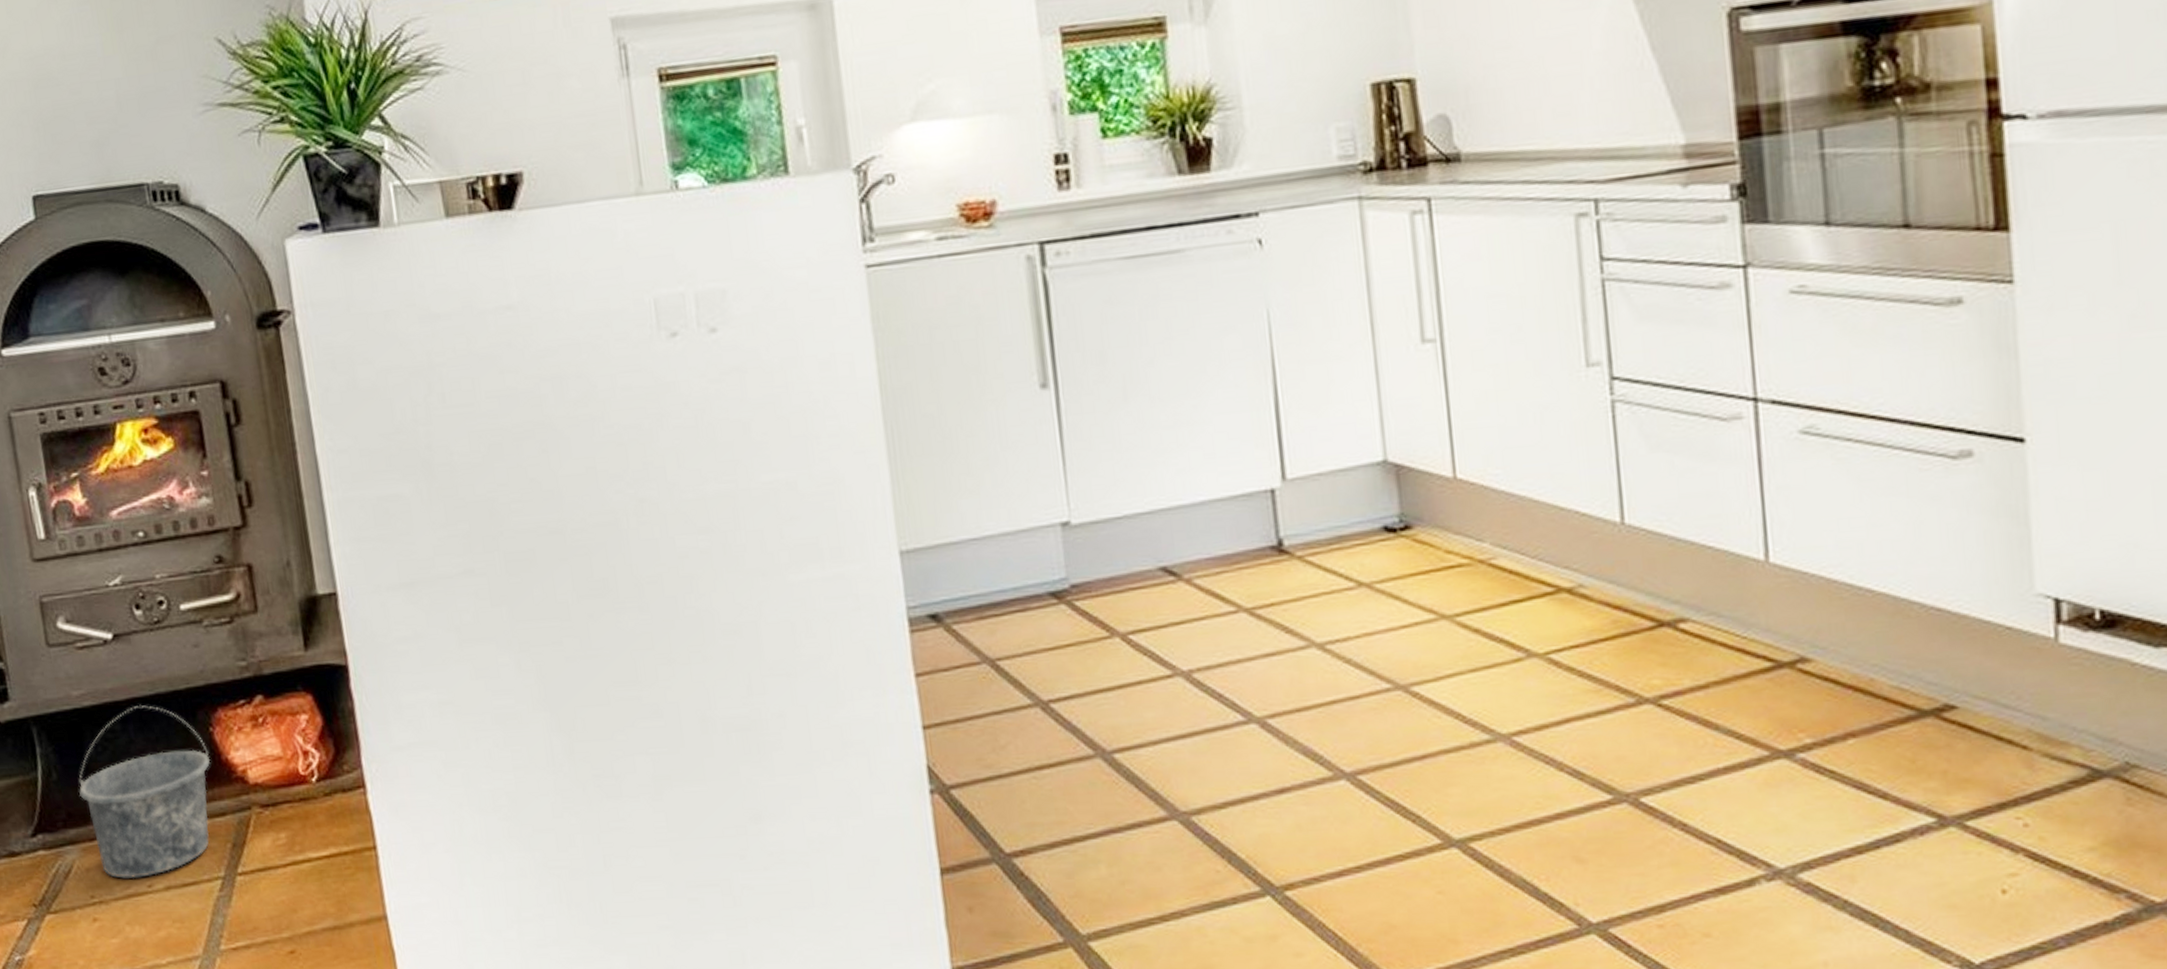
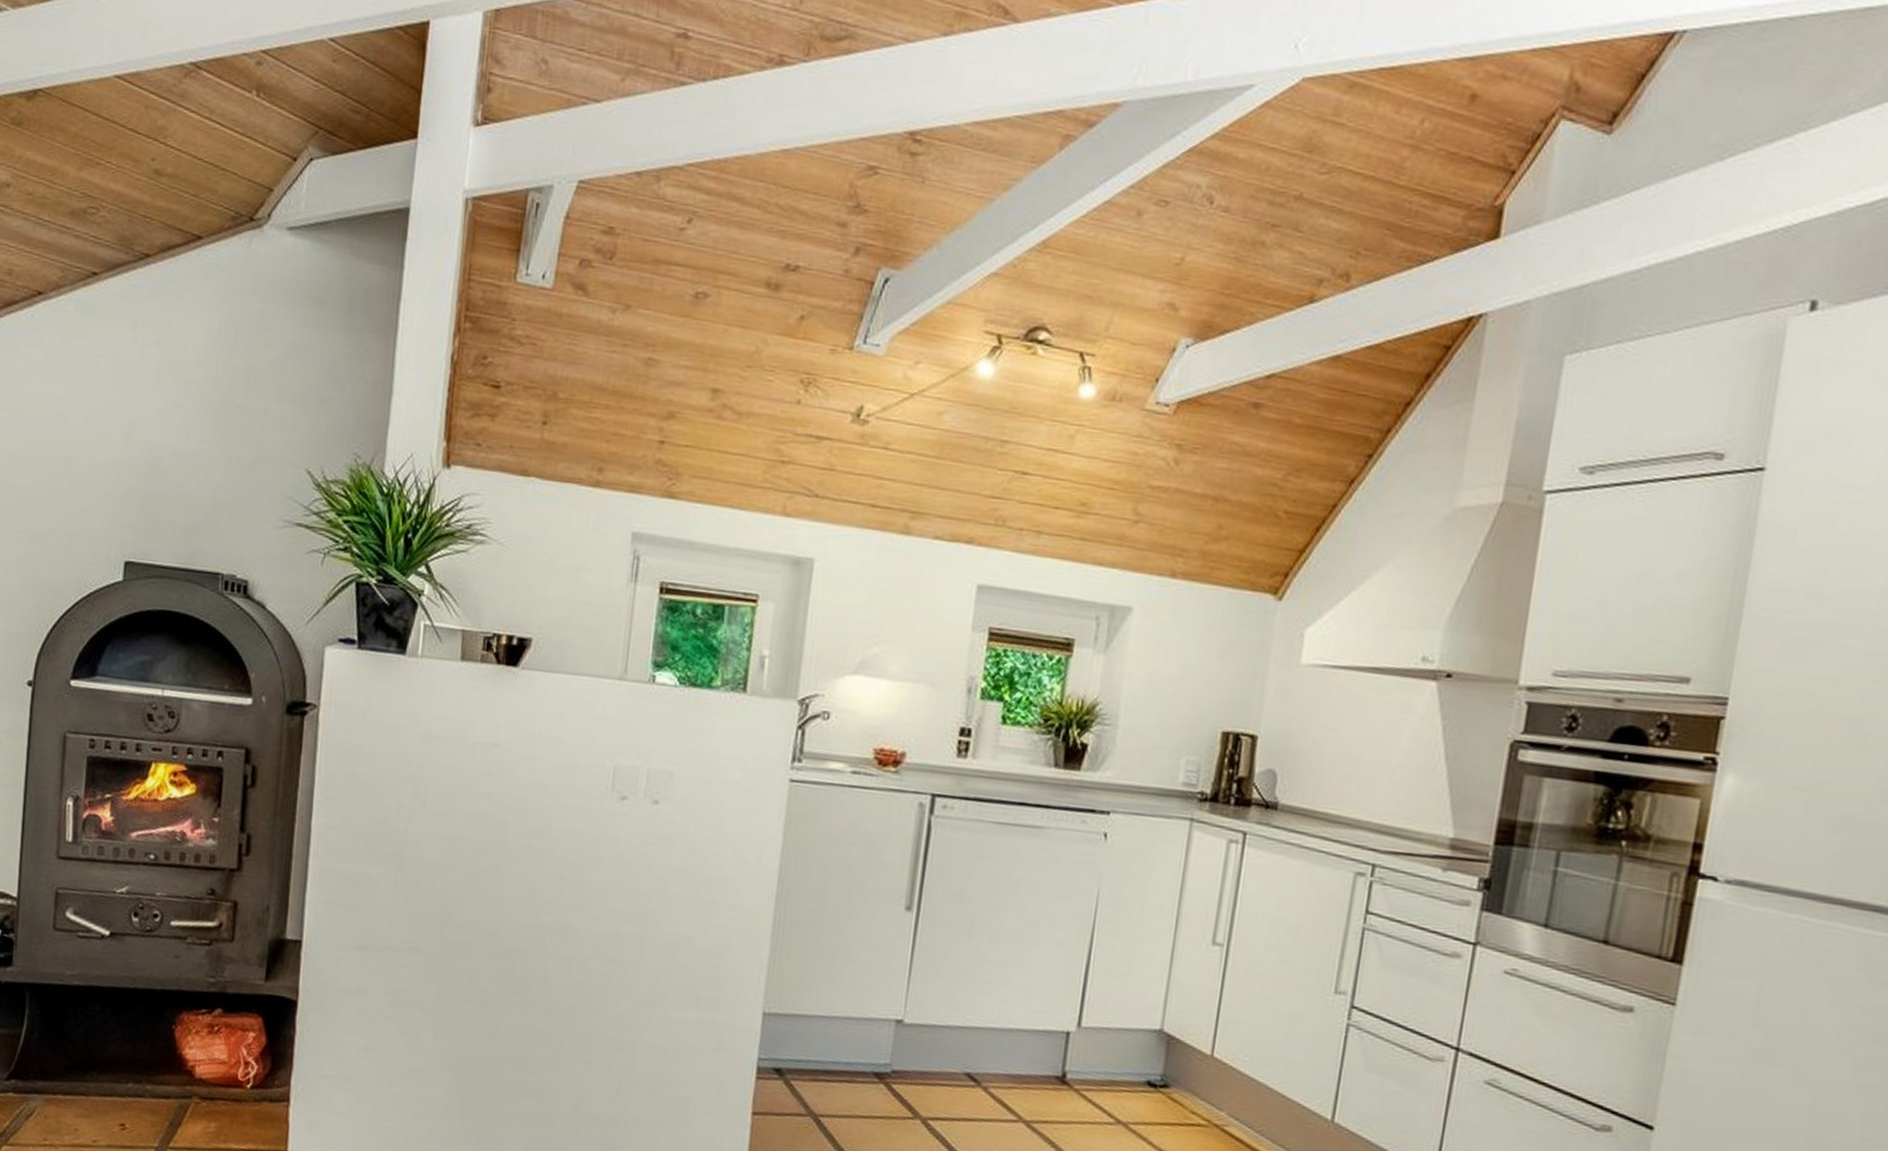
bucket: present [79,705,211,879] -> none [53,994,168,1134]

